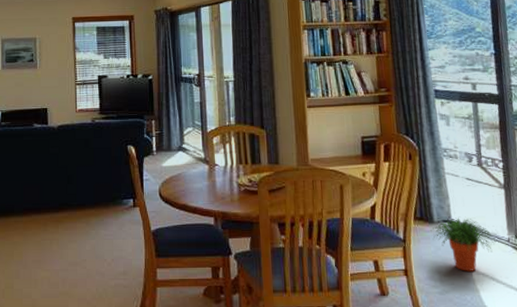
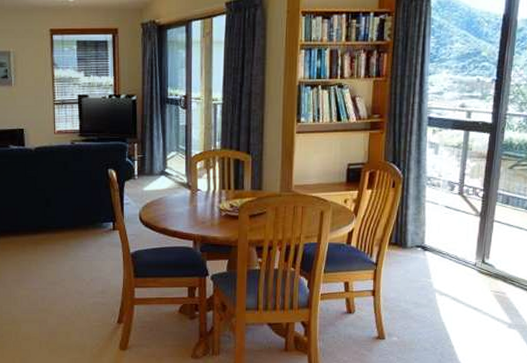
potted plant: present [430,218,497,271] -> none [403,243,464,292]

